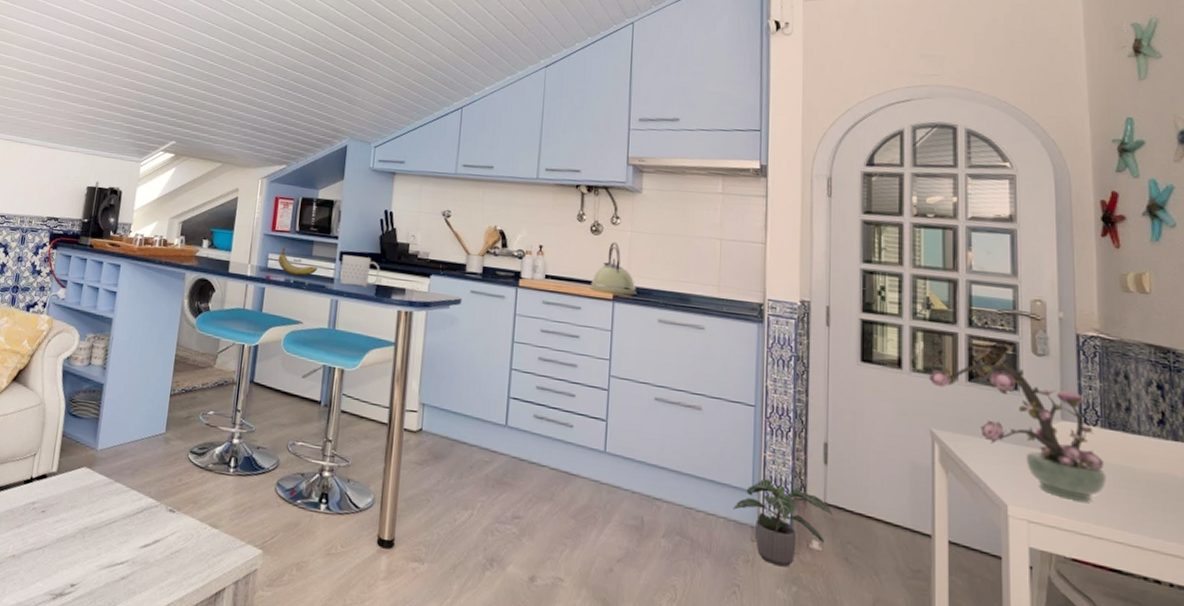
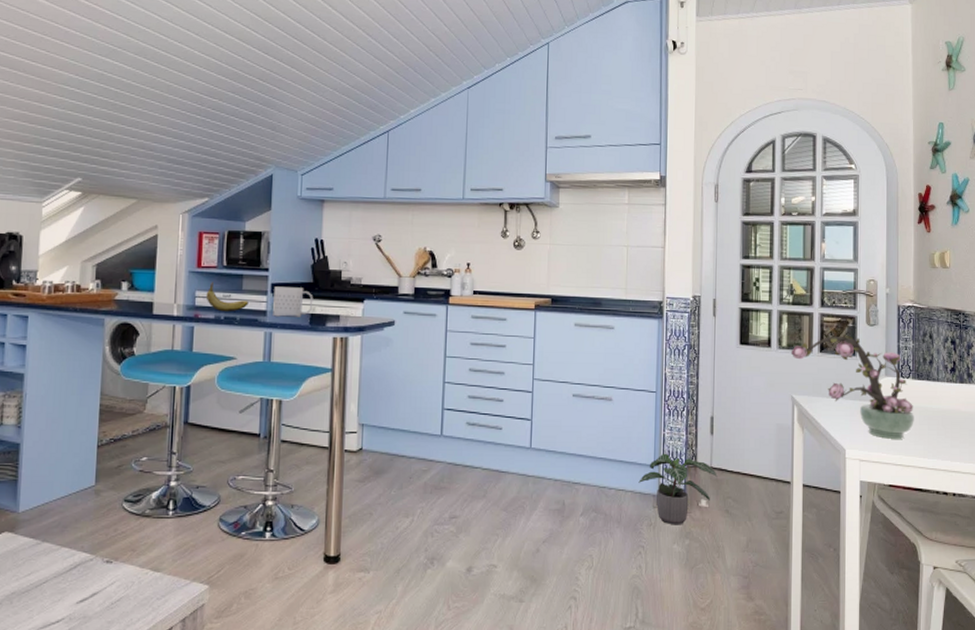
kettle: present [590,241,636,296] -> none [514,255,555,305]

